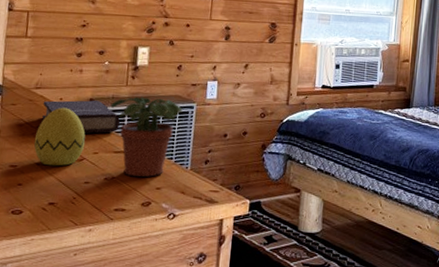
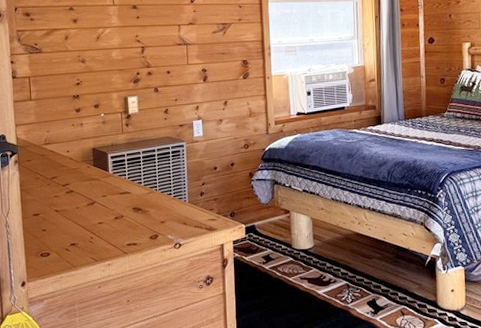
decorative egg: present [34,107,86,166] -> none [50,158,94,212]
book: present [42,100,120,134] -> none [53,149,121,179]
potted plant: present [110,96,183,178] -> none [111,141,174,214]

